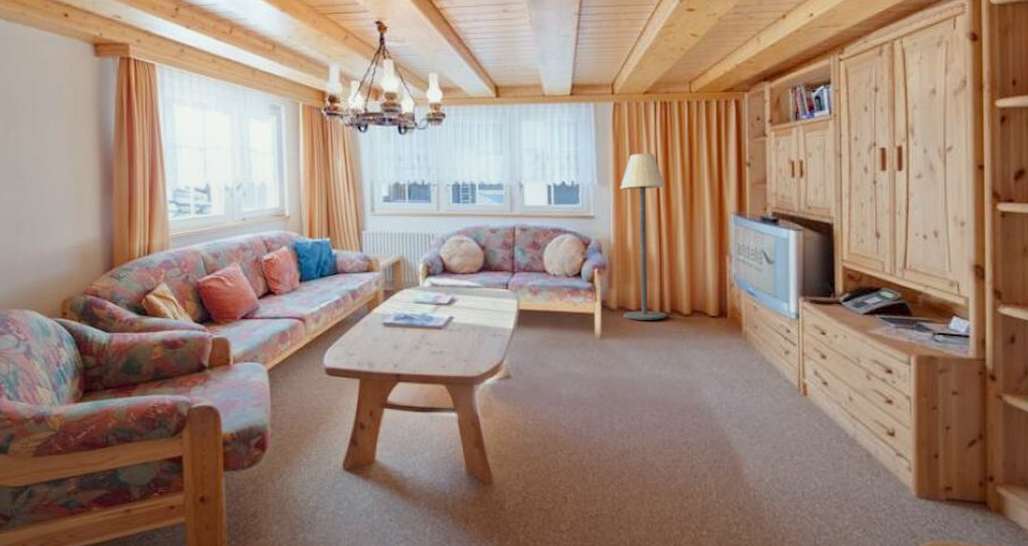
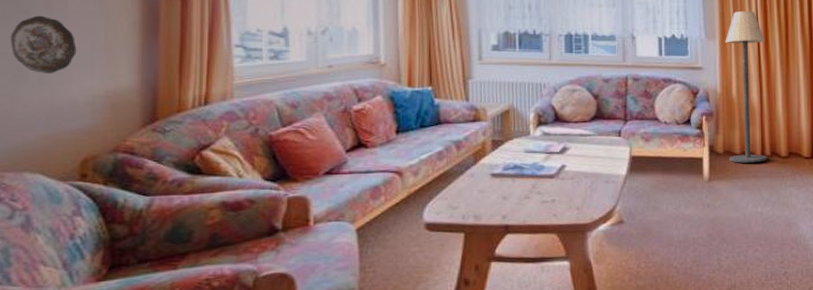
decorative plate: none [12,179,57,229] -> present [10,15,77,75]

